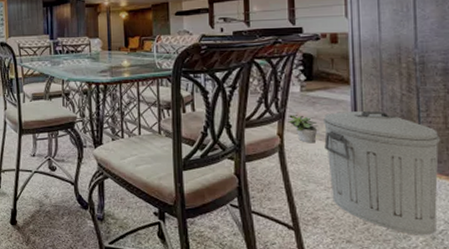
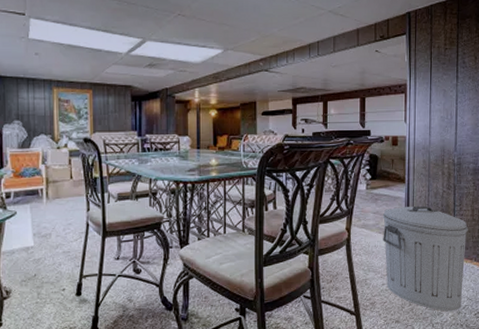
potted plant: present [288,113,318,143] -> none [355,209,379,236]

